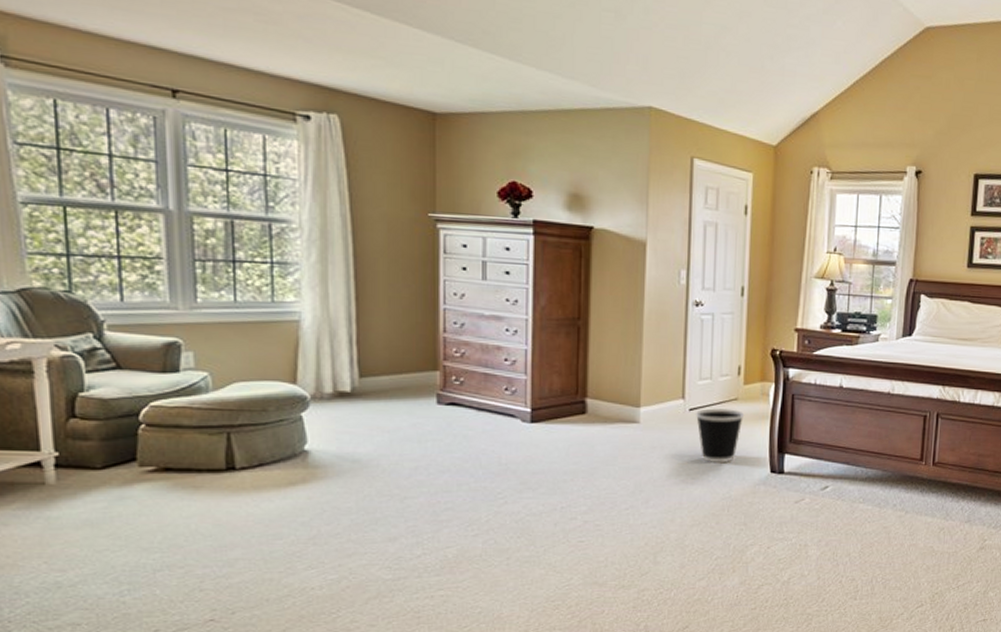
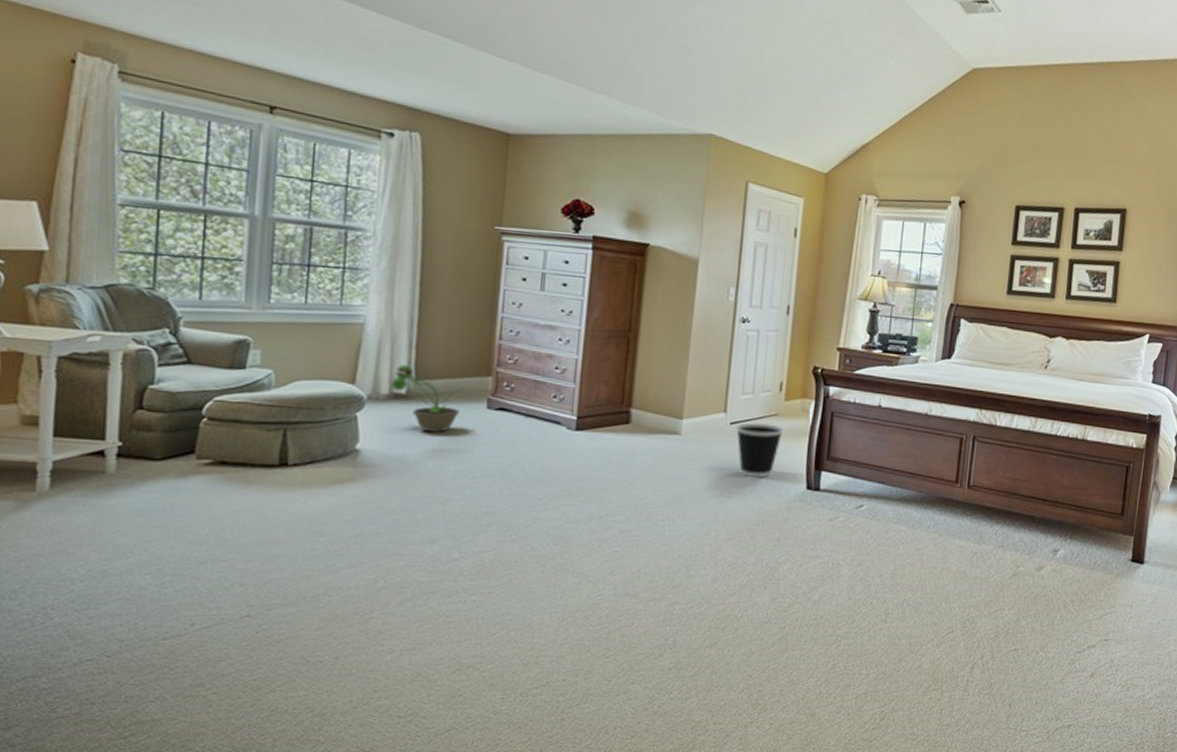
decorative plant: none [334,362,411,430] -> present [391,364,464,432]

